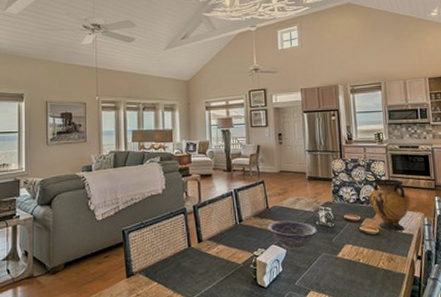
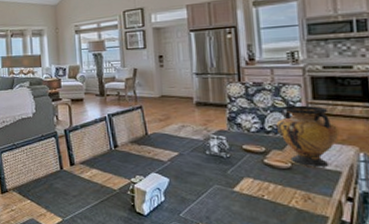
decorative bowl: present [267,220,317,251] -> none [147,148,207,181]

